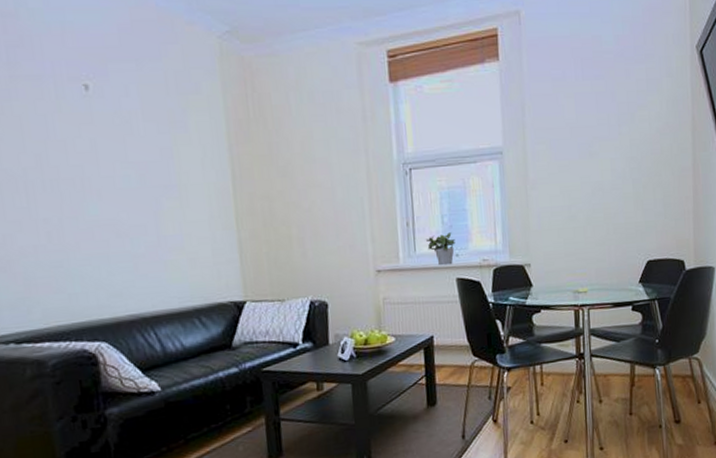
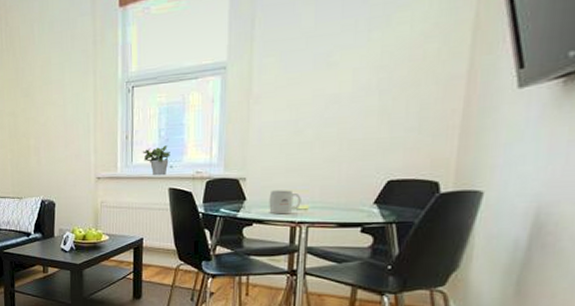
mug: none [553,274,581,299] -> present [269,190,301,215]

